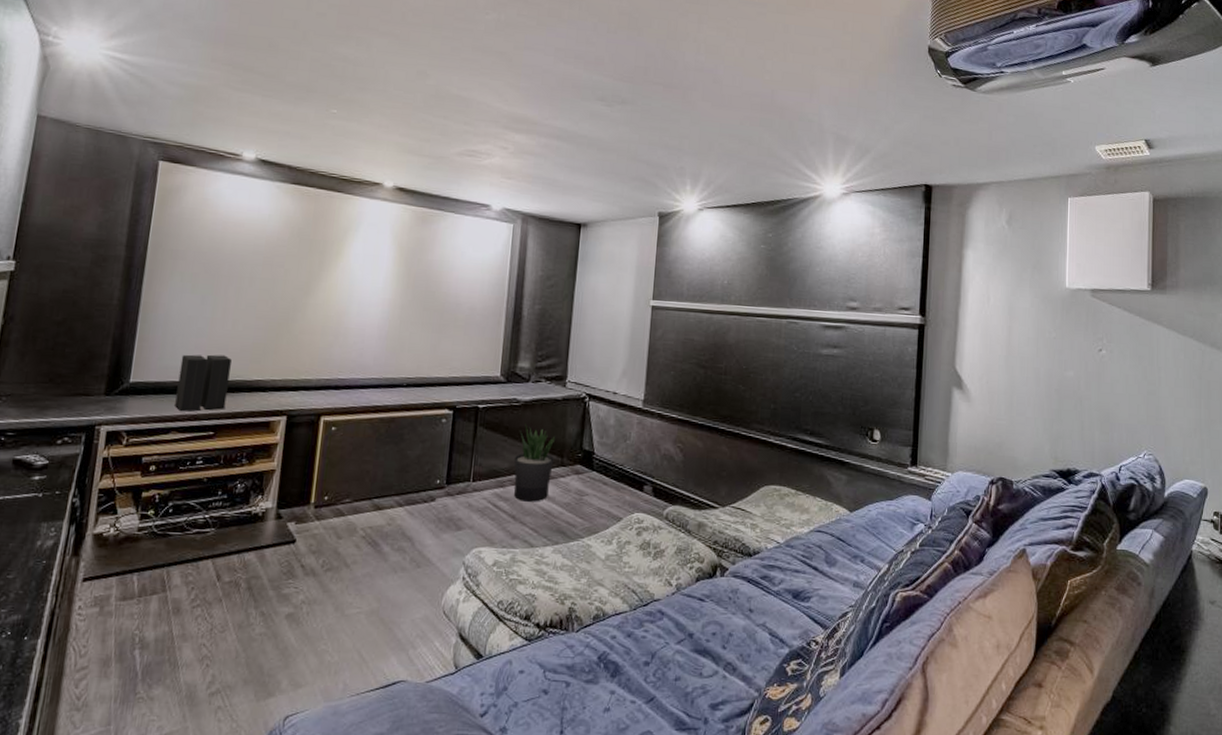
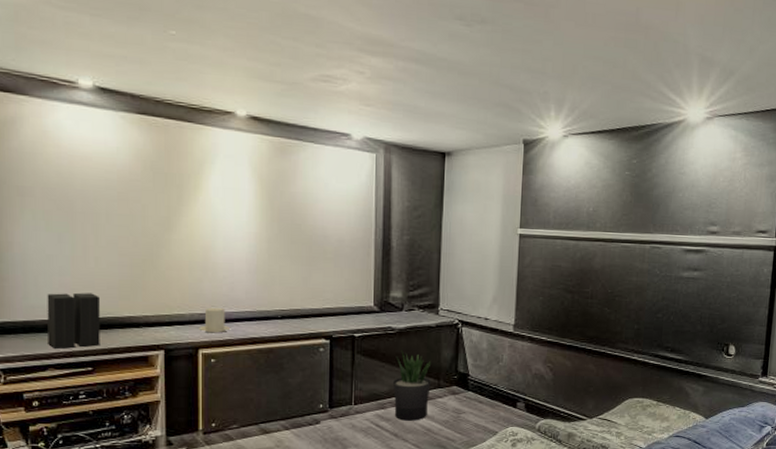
candle: none [323,373,356,400] -> present [199,307,231,333]

